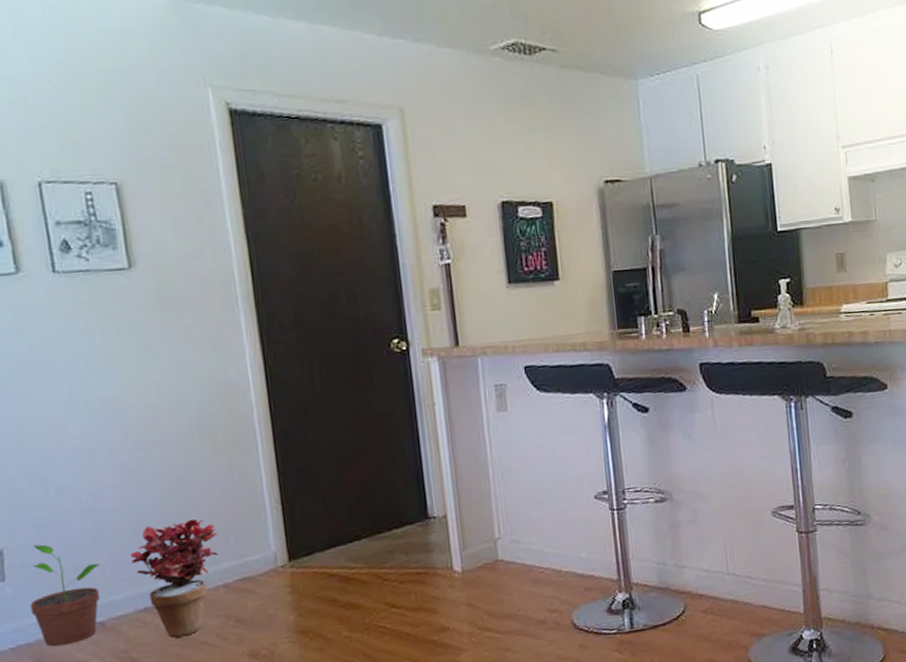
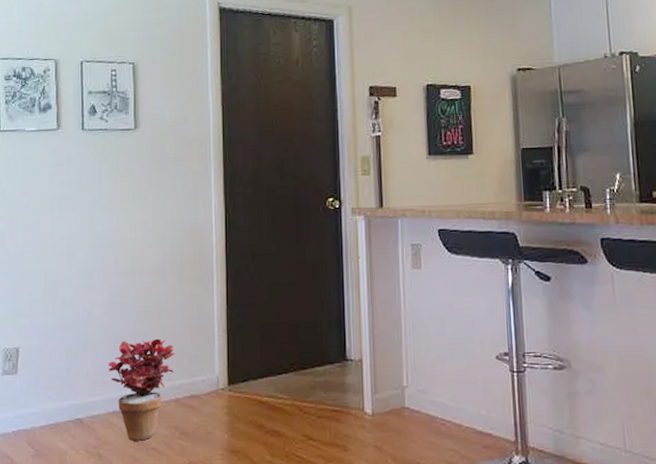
potted plant: present [30,544,100,647] -> none [31,347,85,434]

